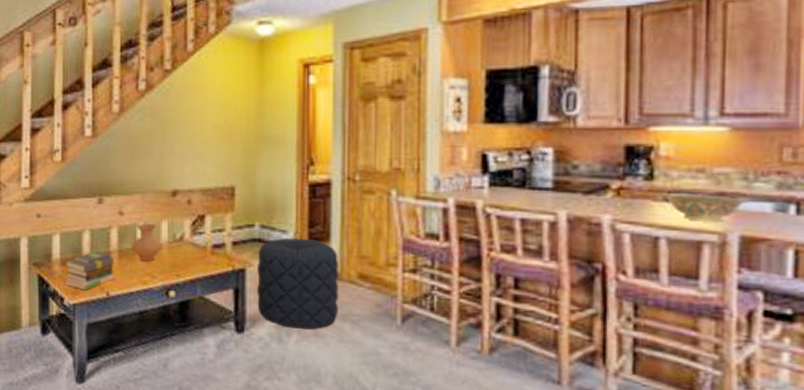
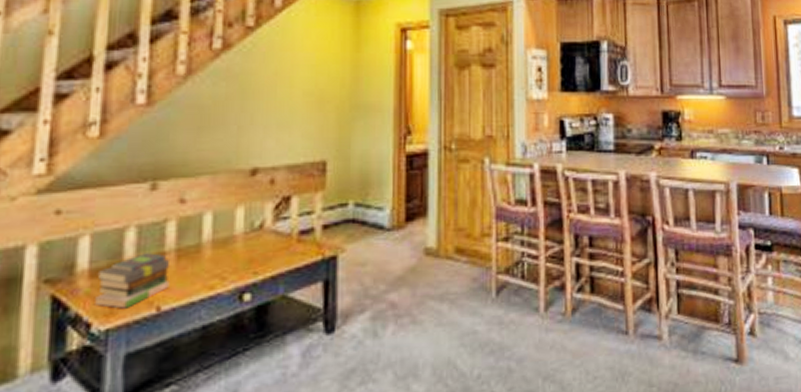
vase: present [132,223,161,262] -> none [195,211,235,260]
pouf: present [257,237,338,330] -> none [350,214,436,319]
decorative bowl: present [660,193,750,222] -> none [687,151,741,174]

